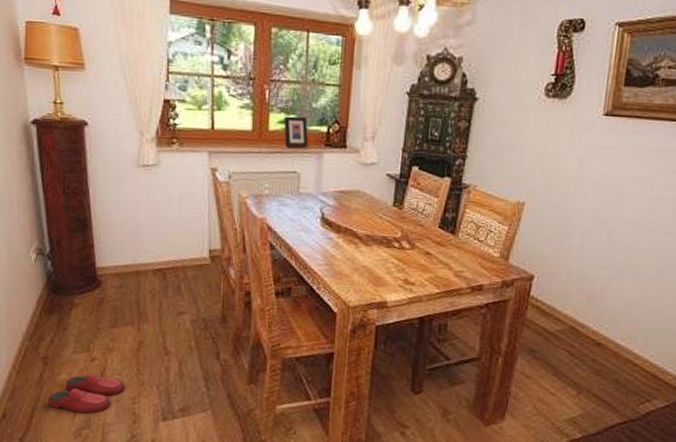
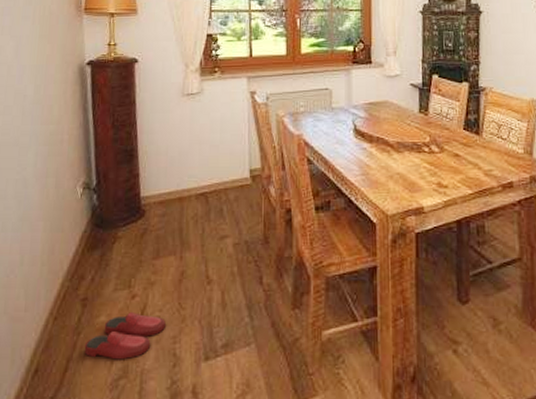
picture frame: present [284,116,309,148] -> none [315,39,338,67]

